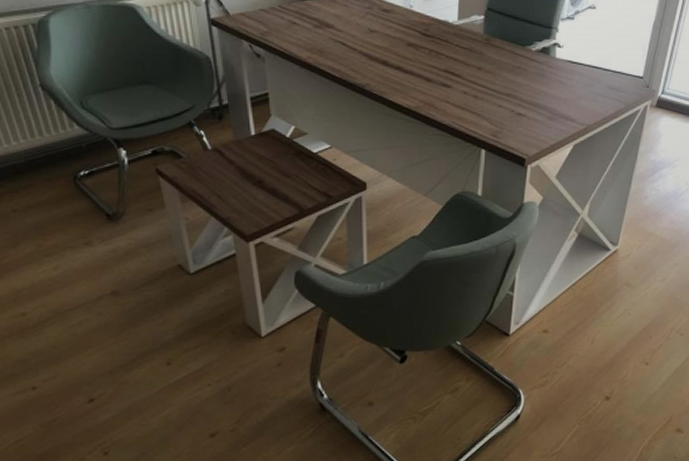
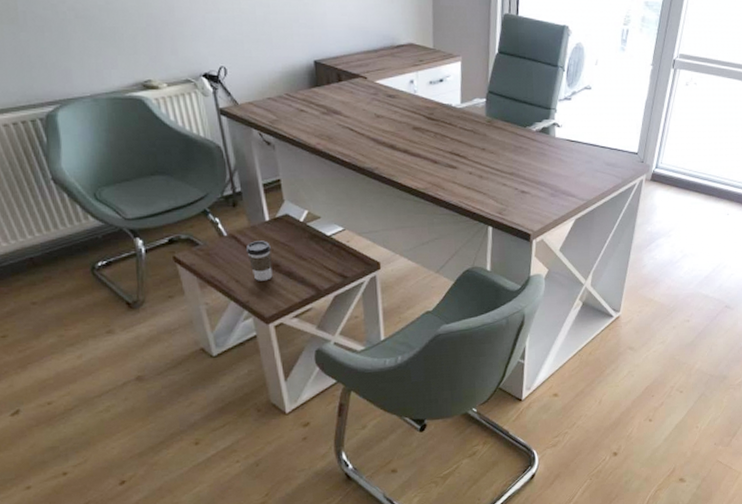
coffee cup: none [230,155,256,197] -> present [246,240,273,281]

